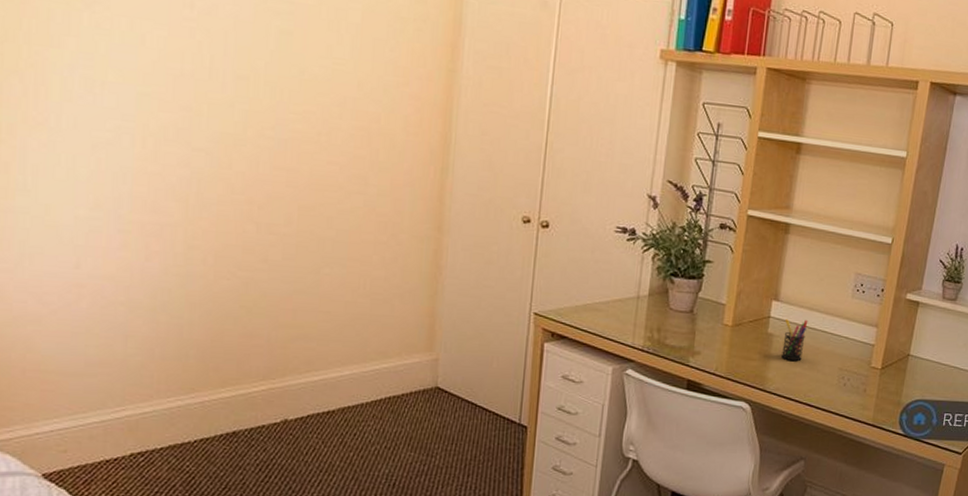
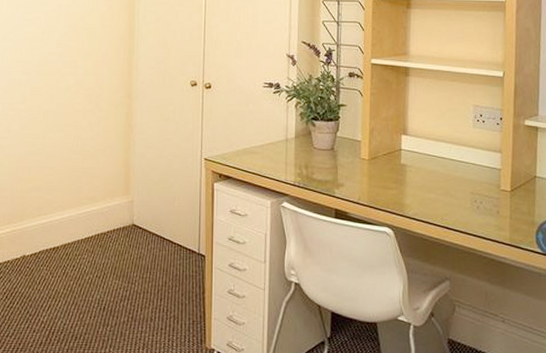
pen holder: present [781,318,808,362] -> none [415,149,436,188]

